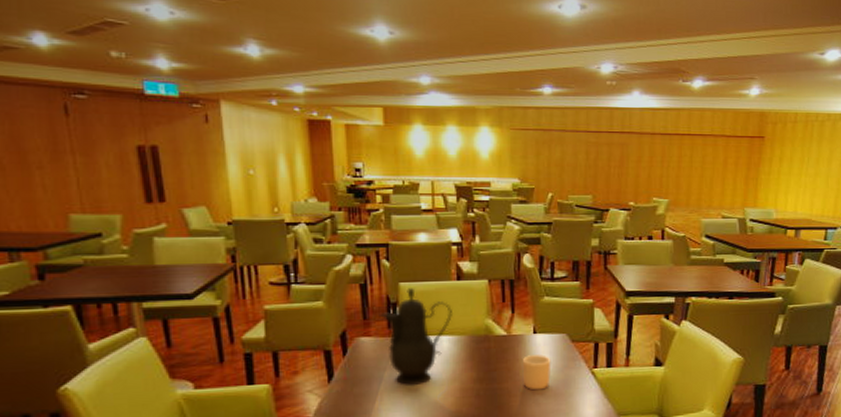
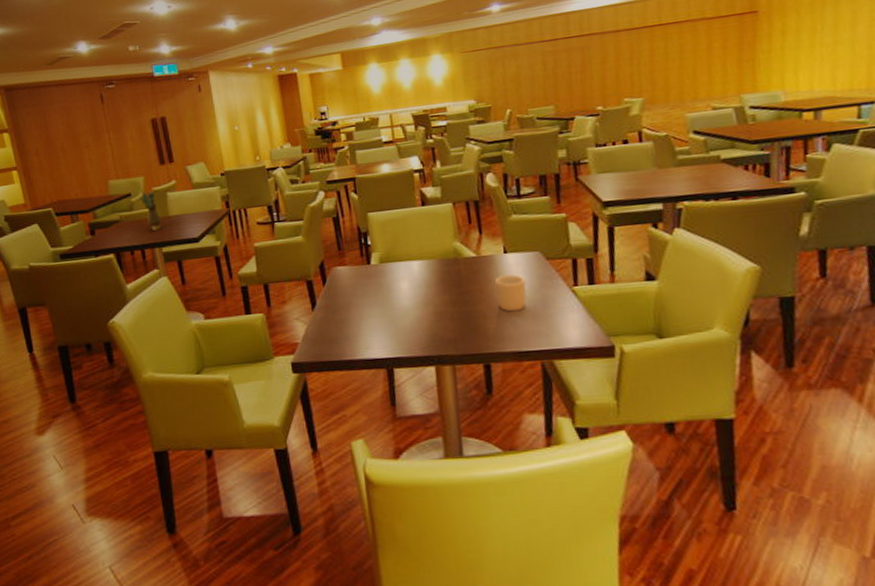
vase: none [115,232,145,282] -> present [140,190,163,231]
coffeepot: present [379,288,452,386] -> none [351,217,420,312]

